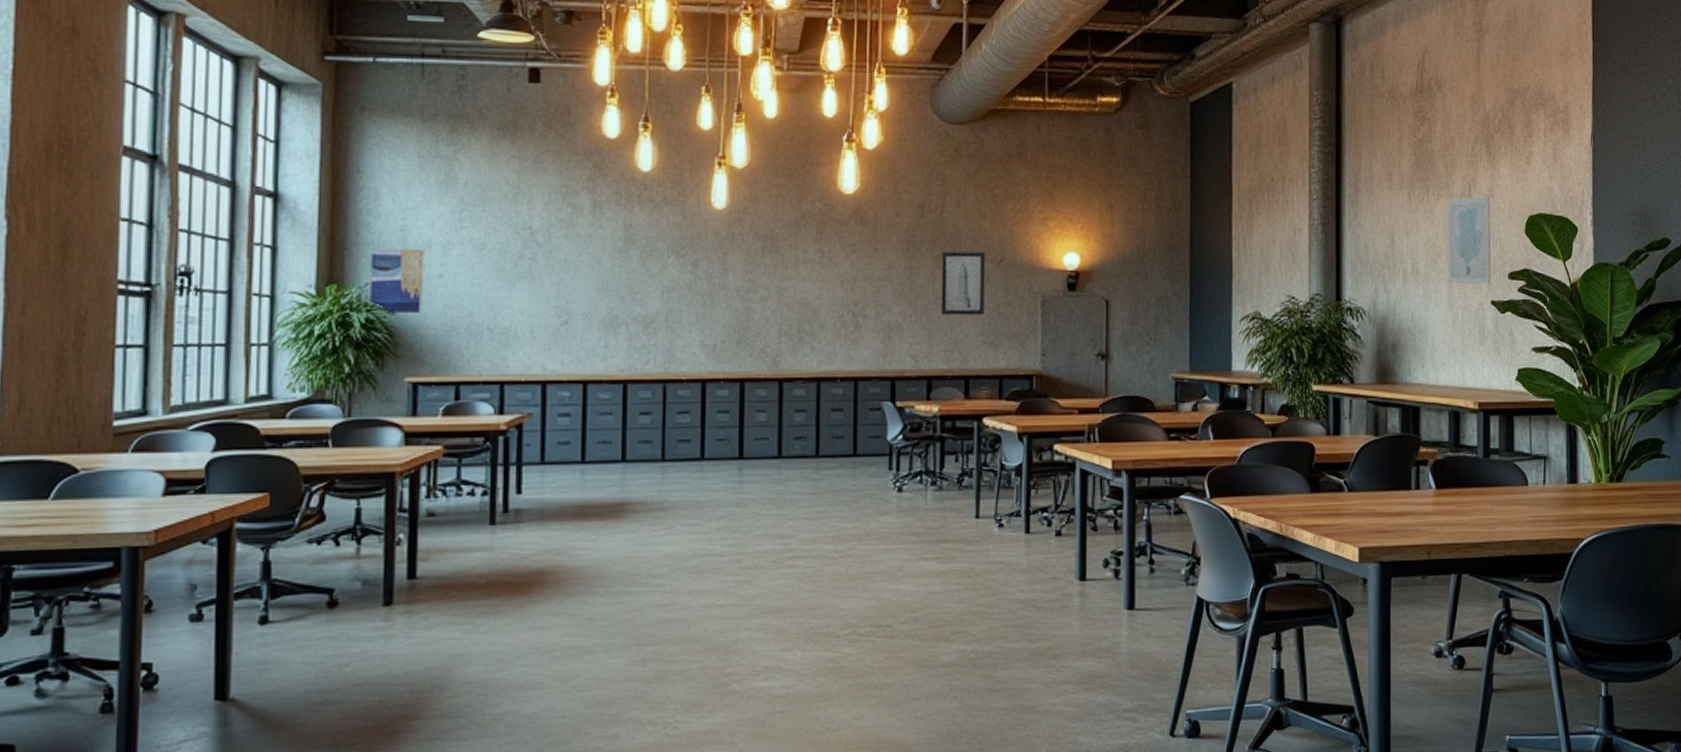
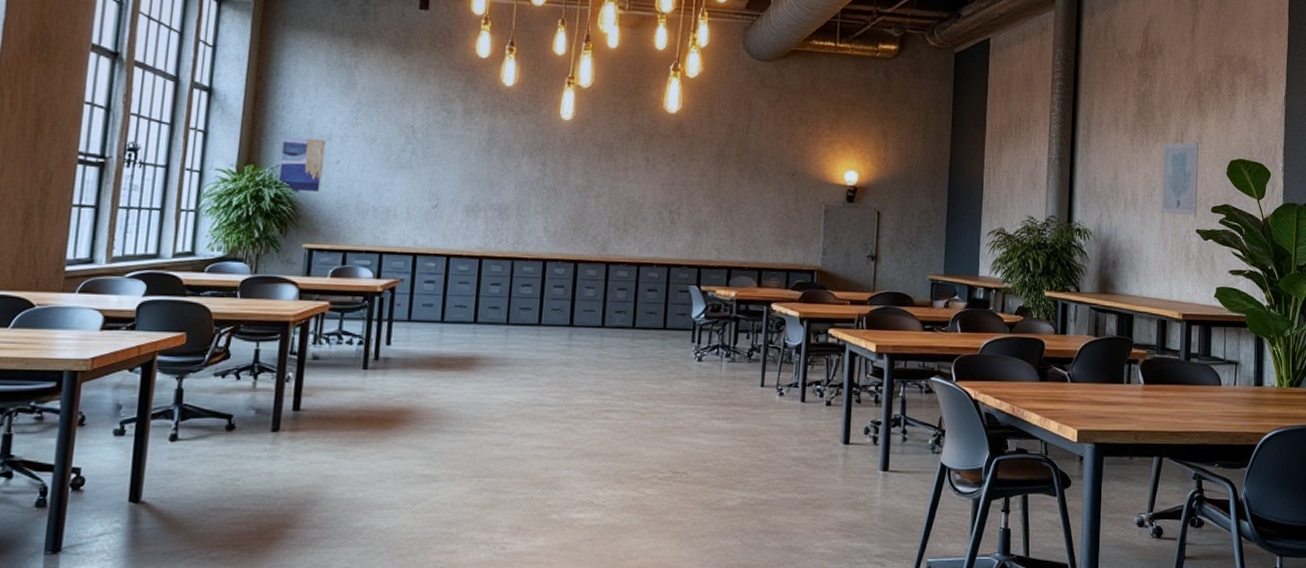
wall art: present [940,251,986,316] -> none [741,164,781,219]

